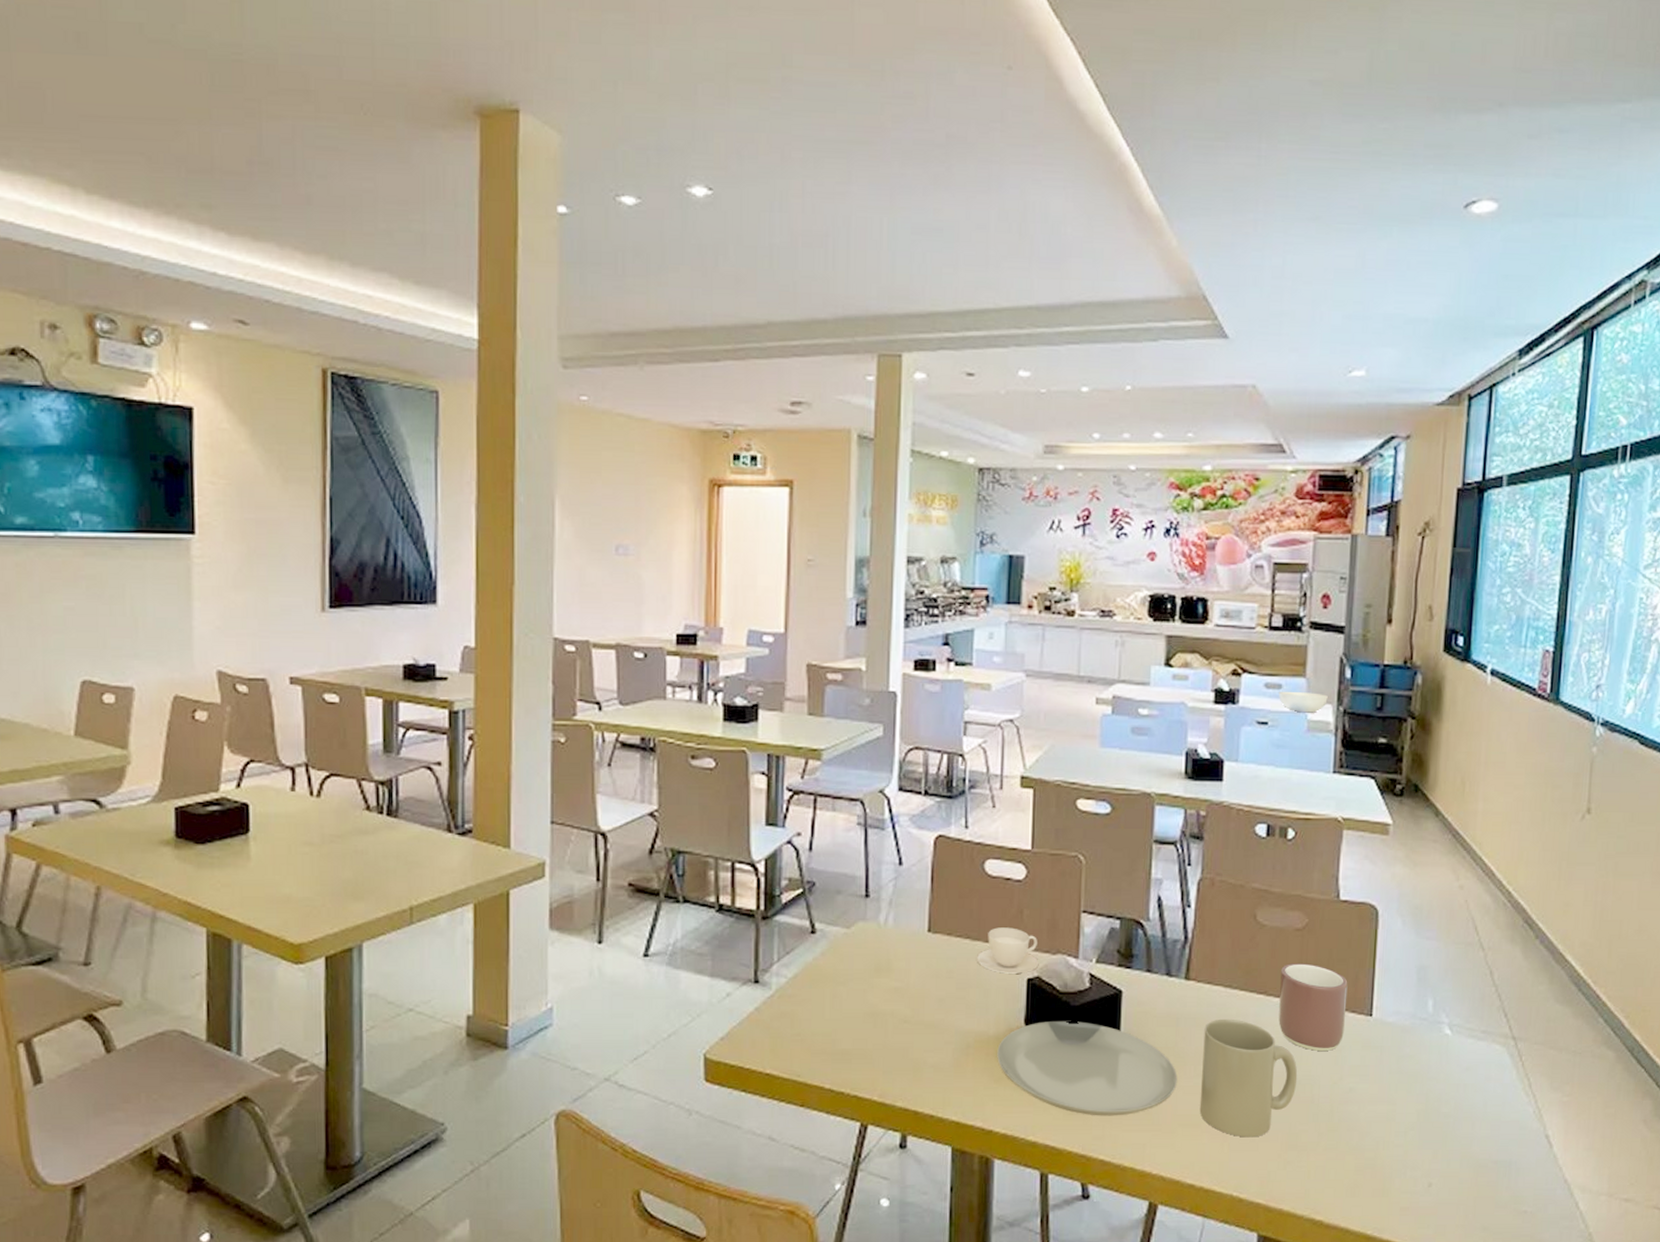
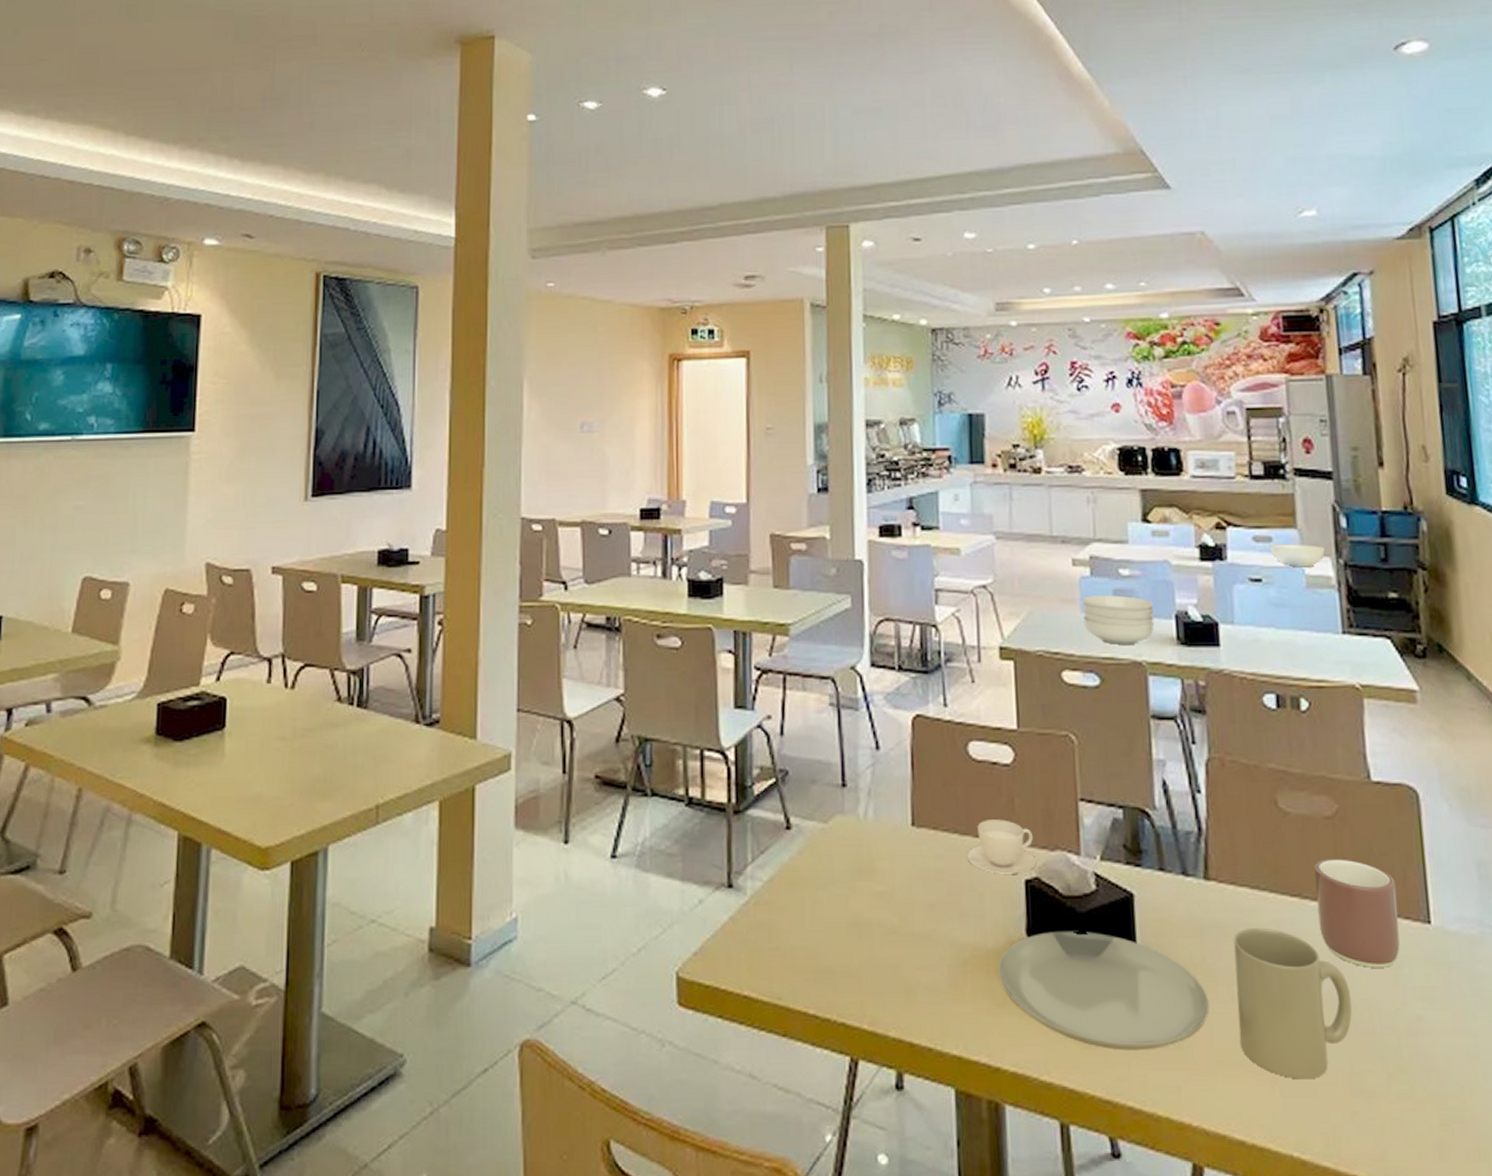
bowl: none [1101,732,1168,777] -> present [1082,595,1155,645]

